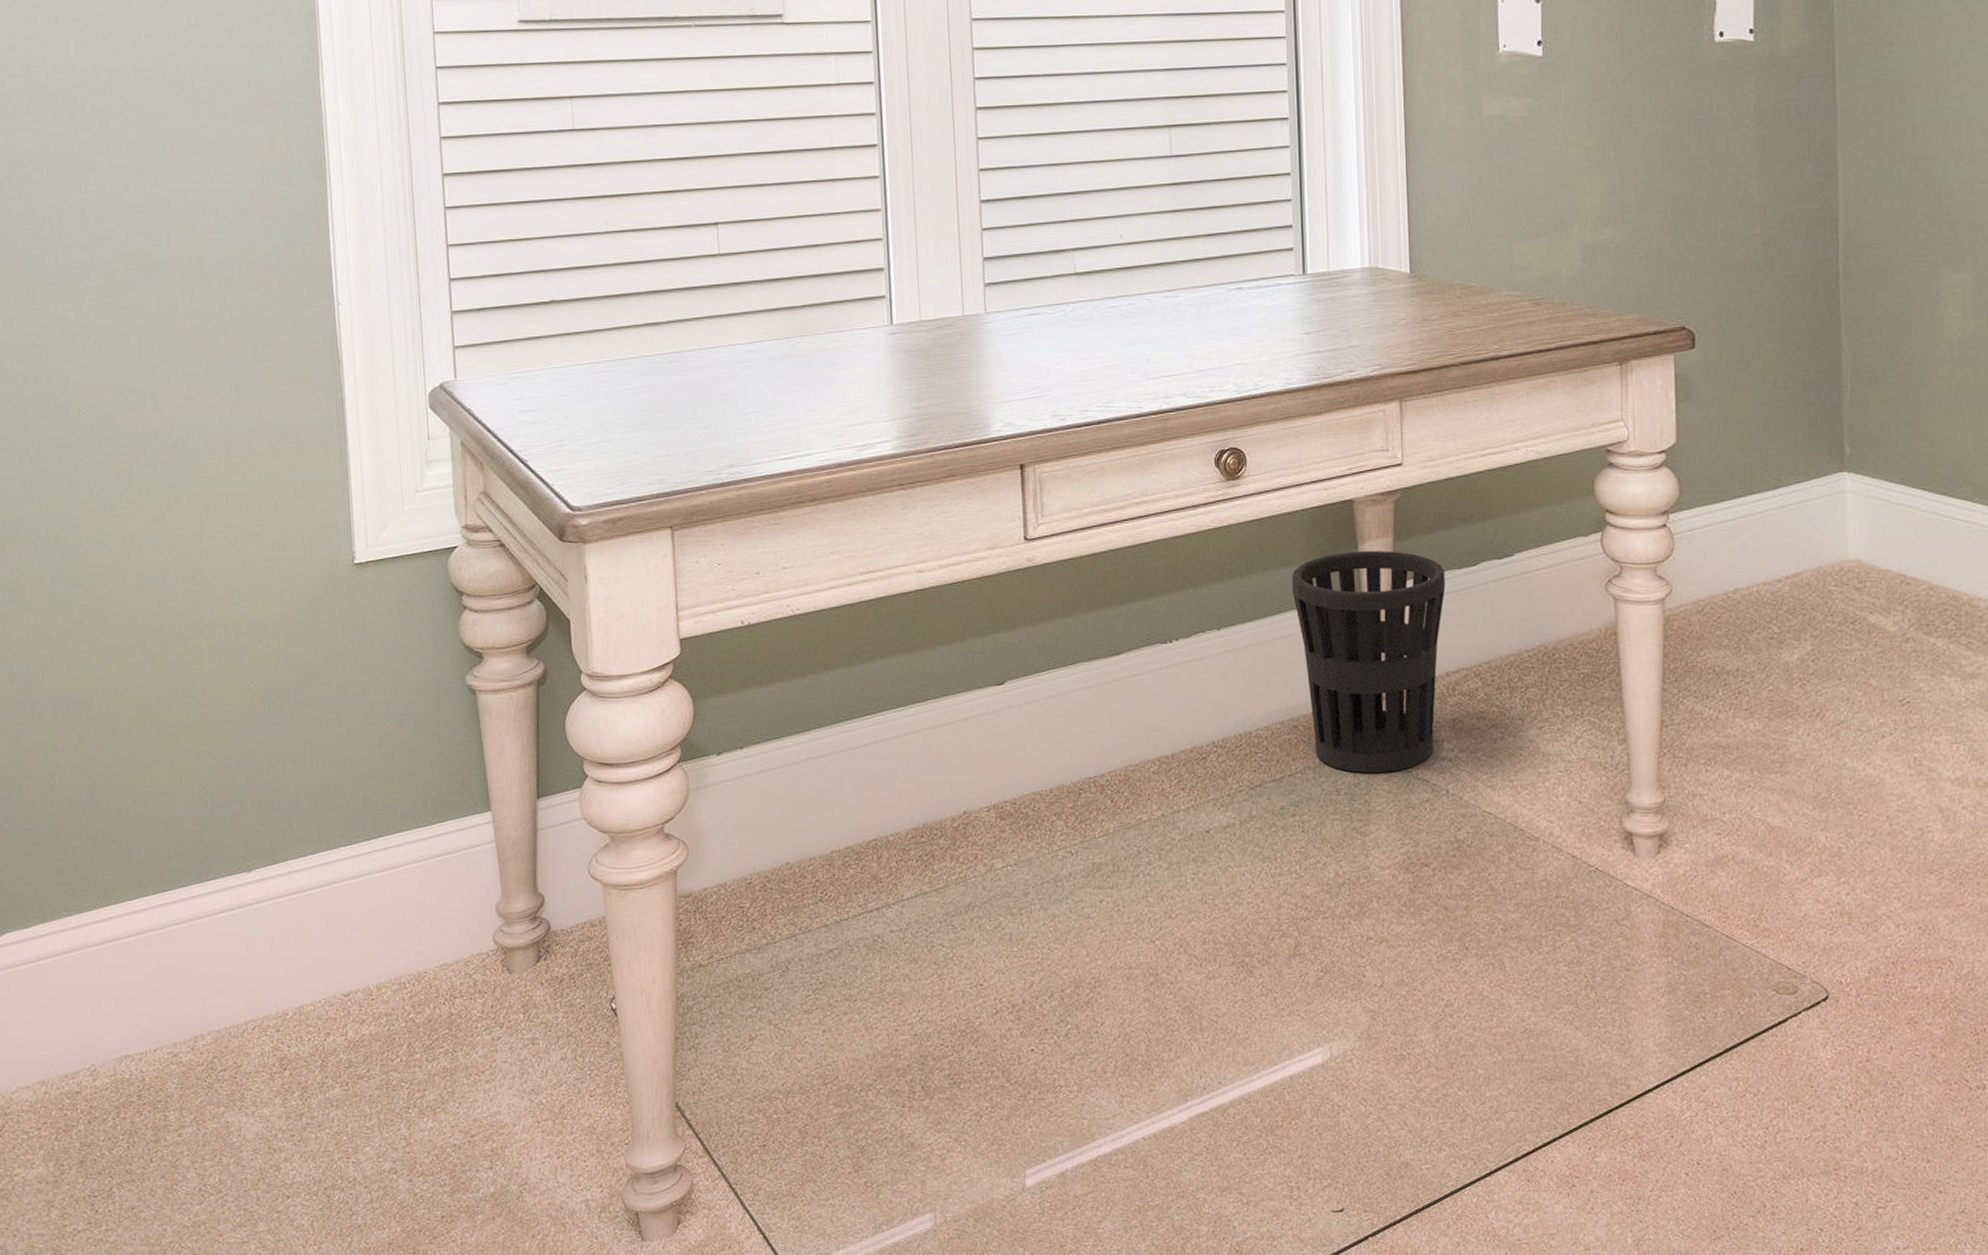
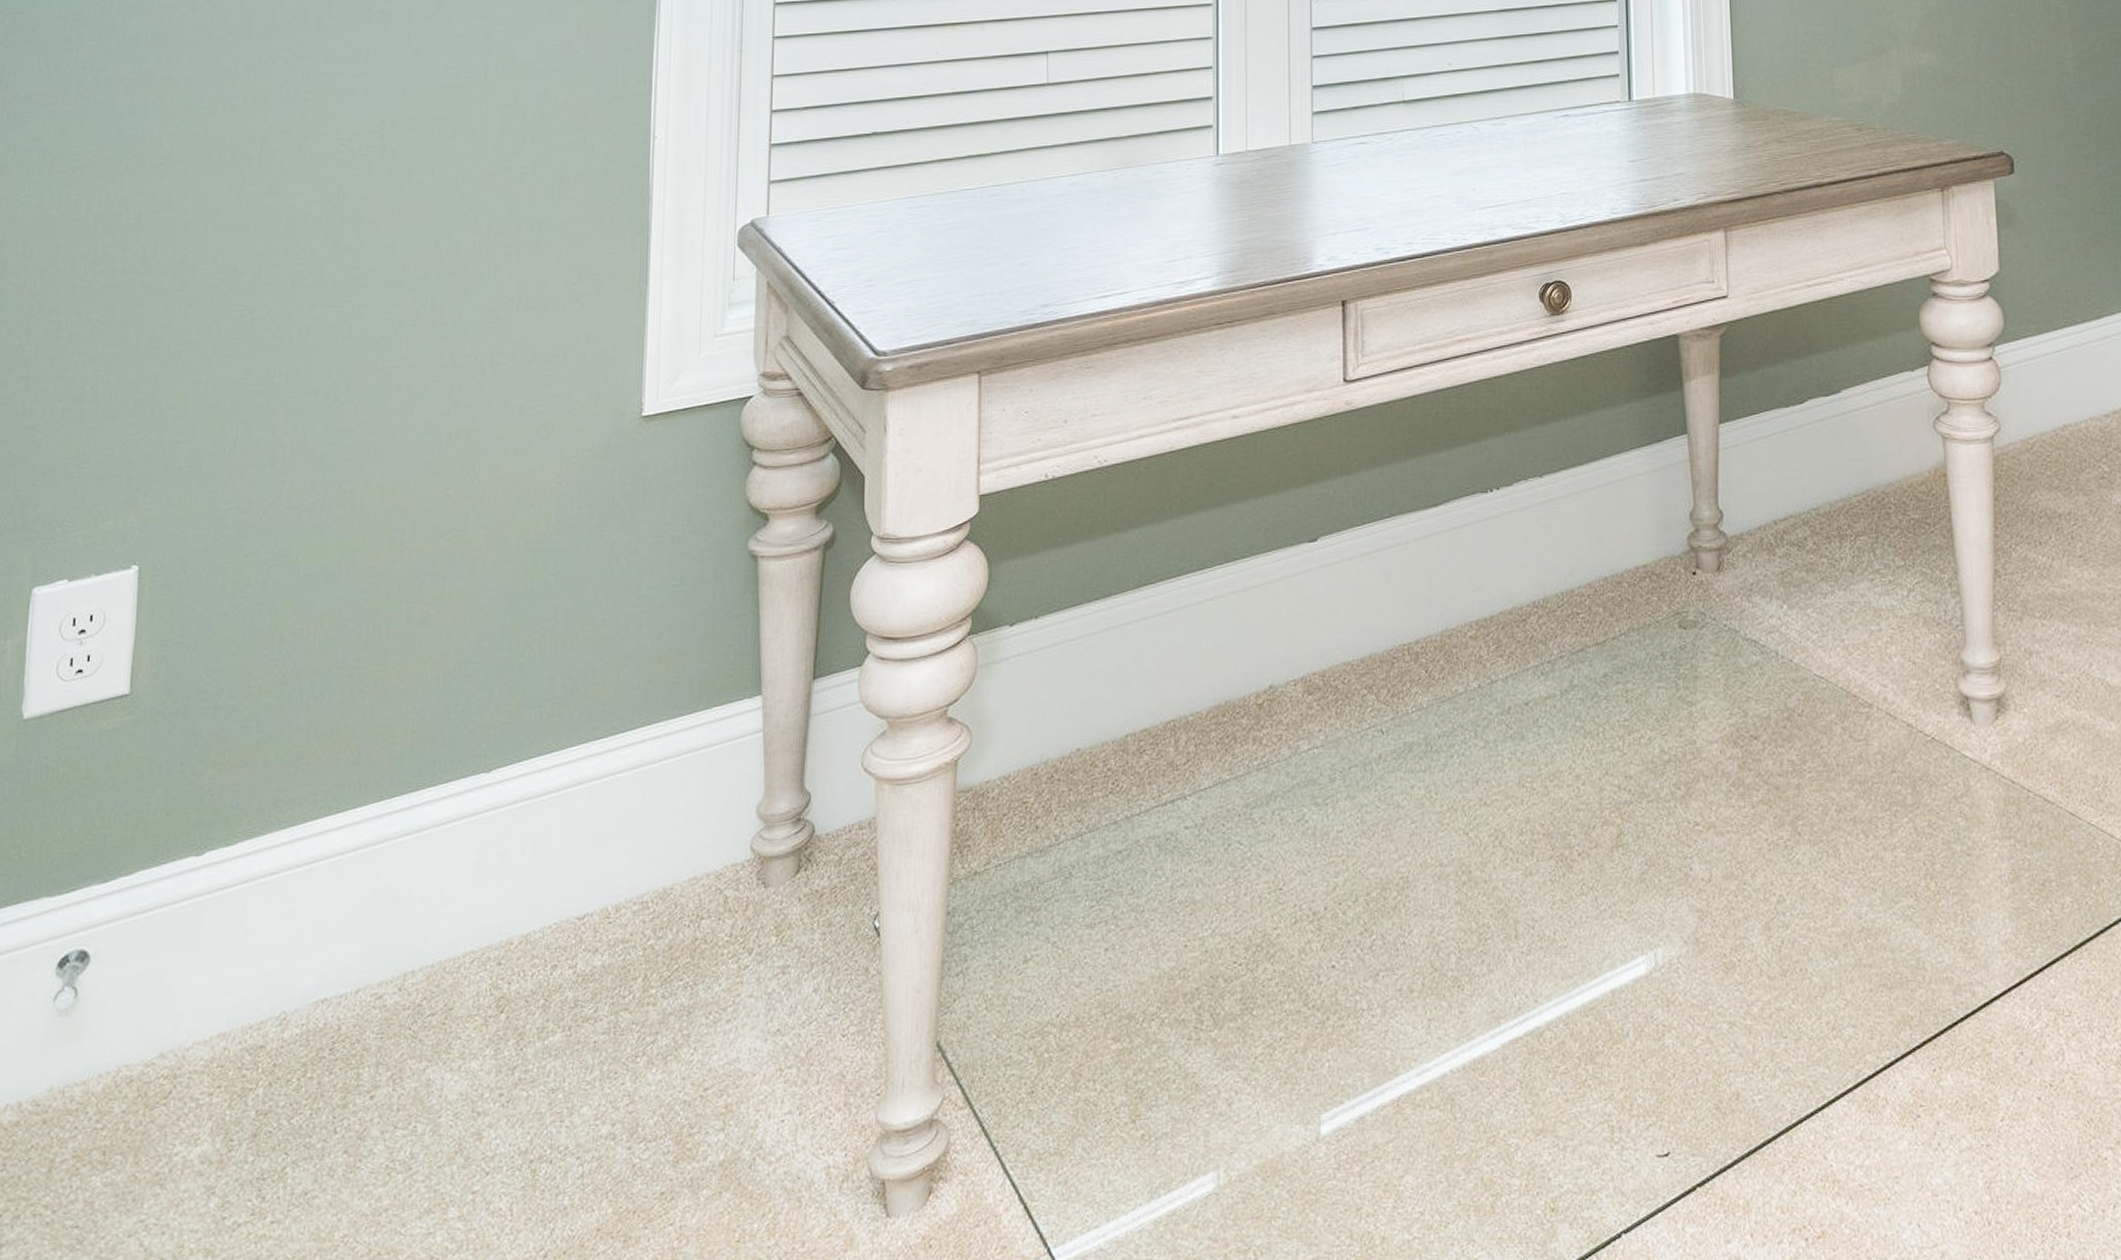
wastebasket: present [1291,550,1446,773] -> none [1615,388,1772,634]

